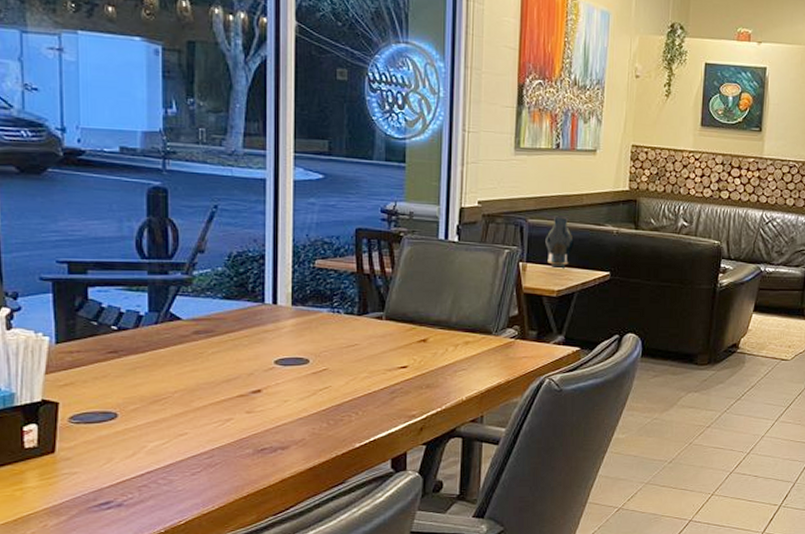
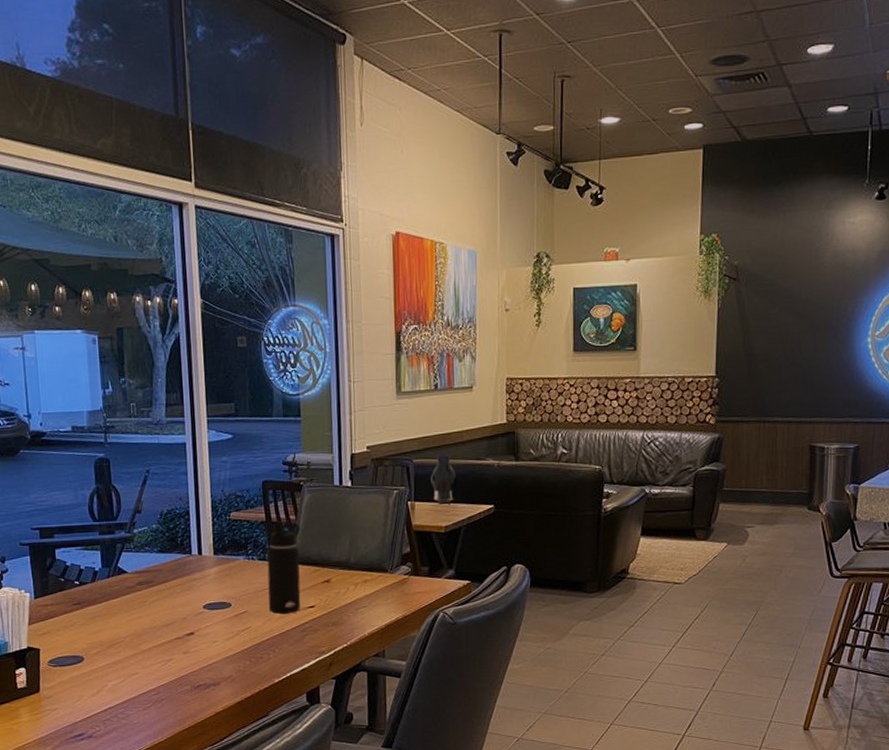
water bottle: none [353,272,397,373] -> present [267,520,301,614]

